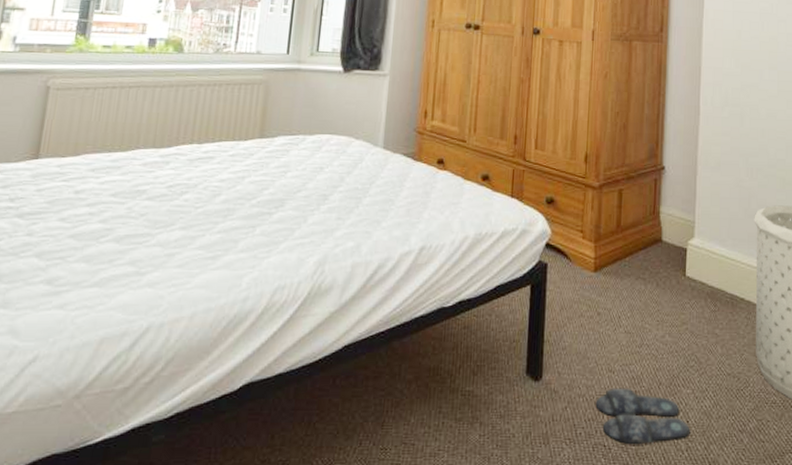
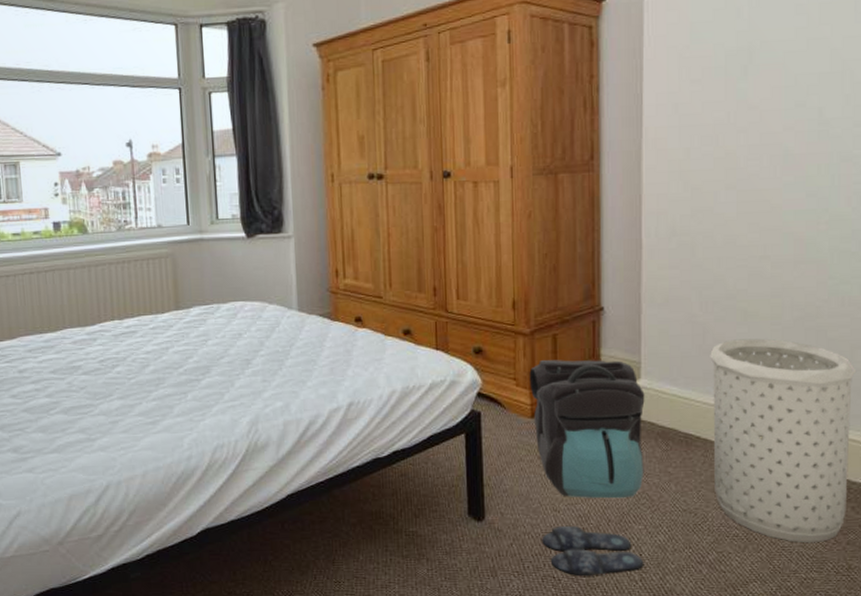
backpack: none [595,214,697,360] -> present [529,360,645,499]

